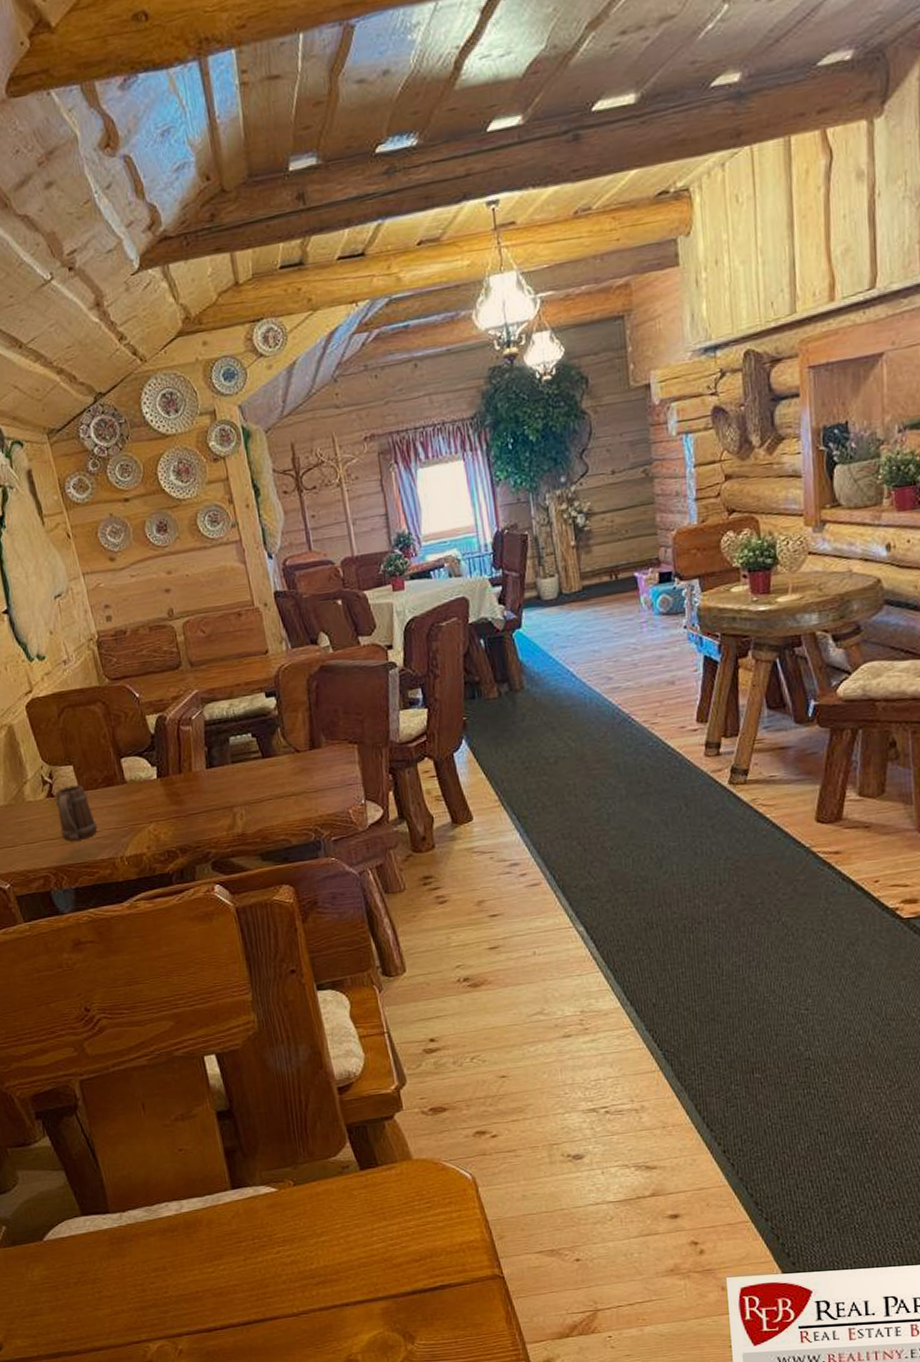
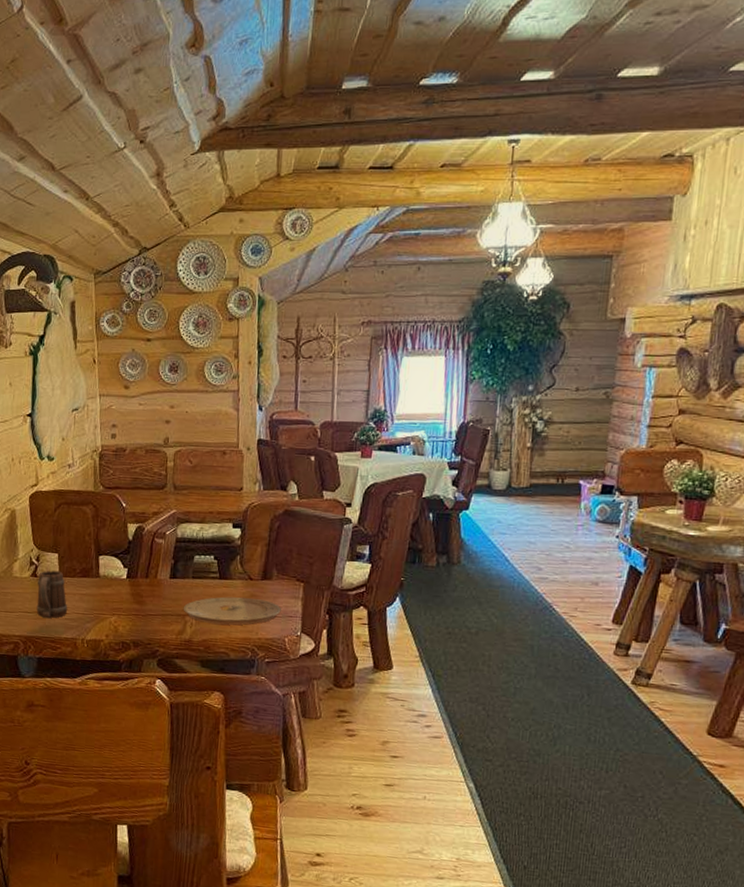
plate: none [229,771,339,811] -> present [184,597,281,625]

